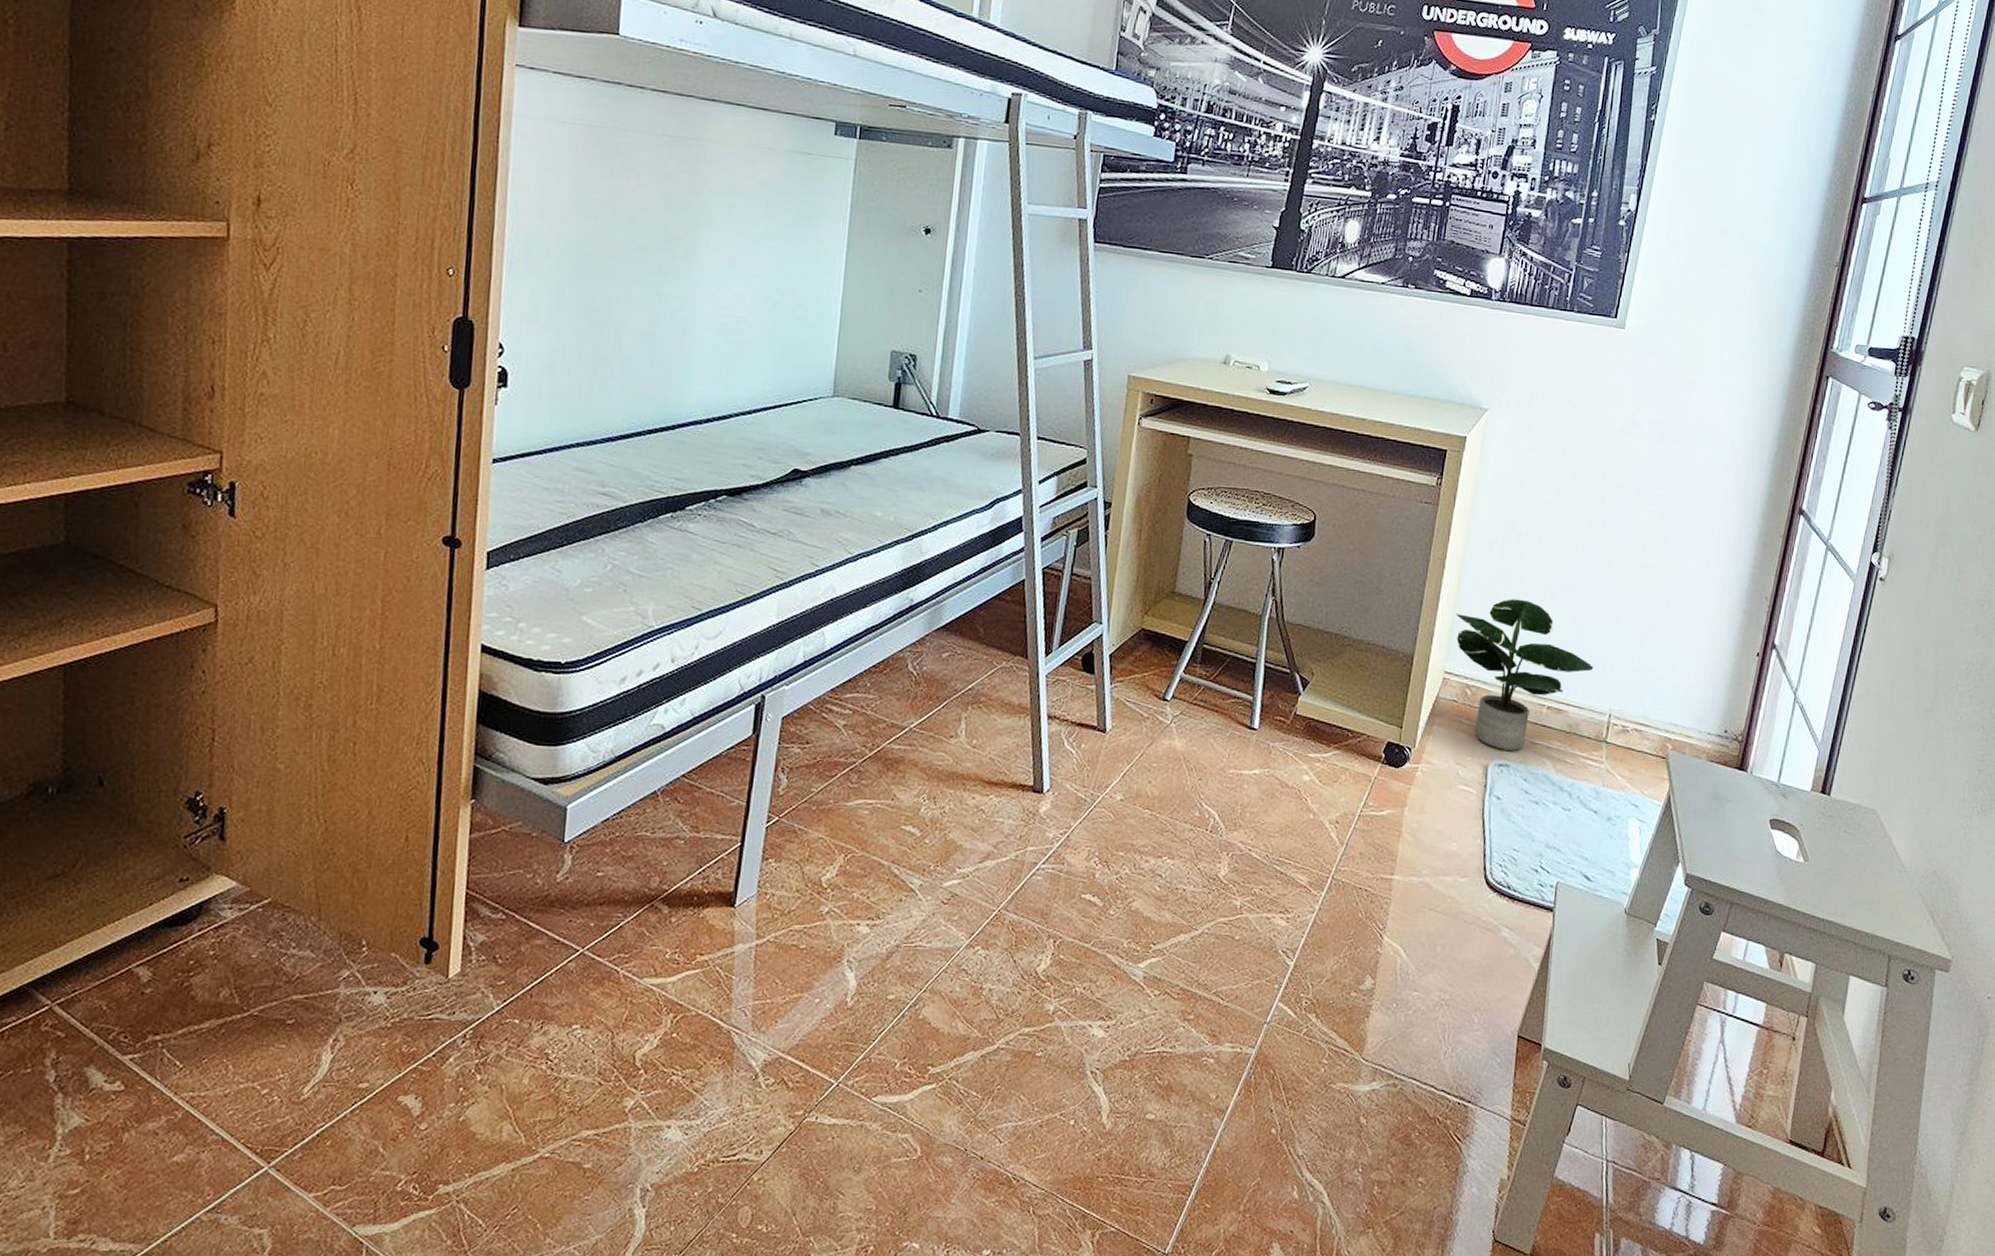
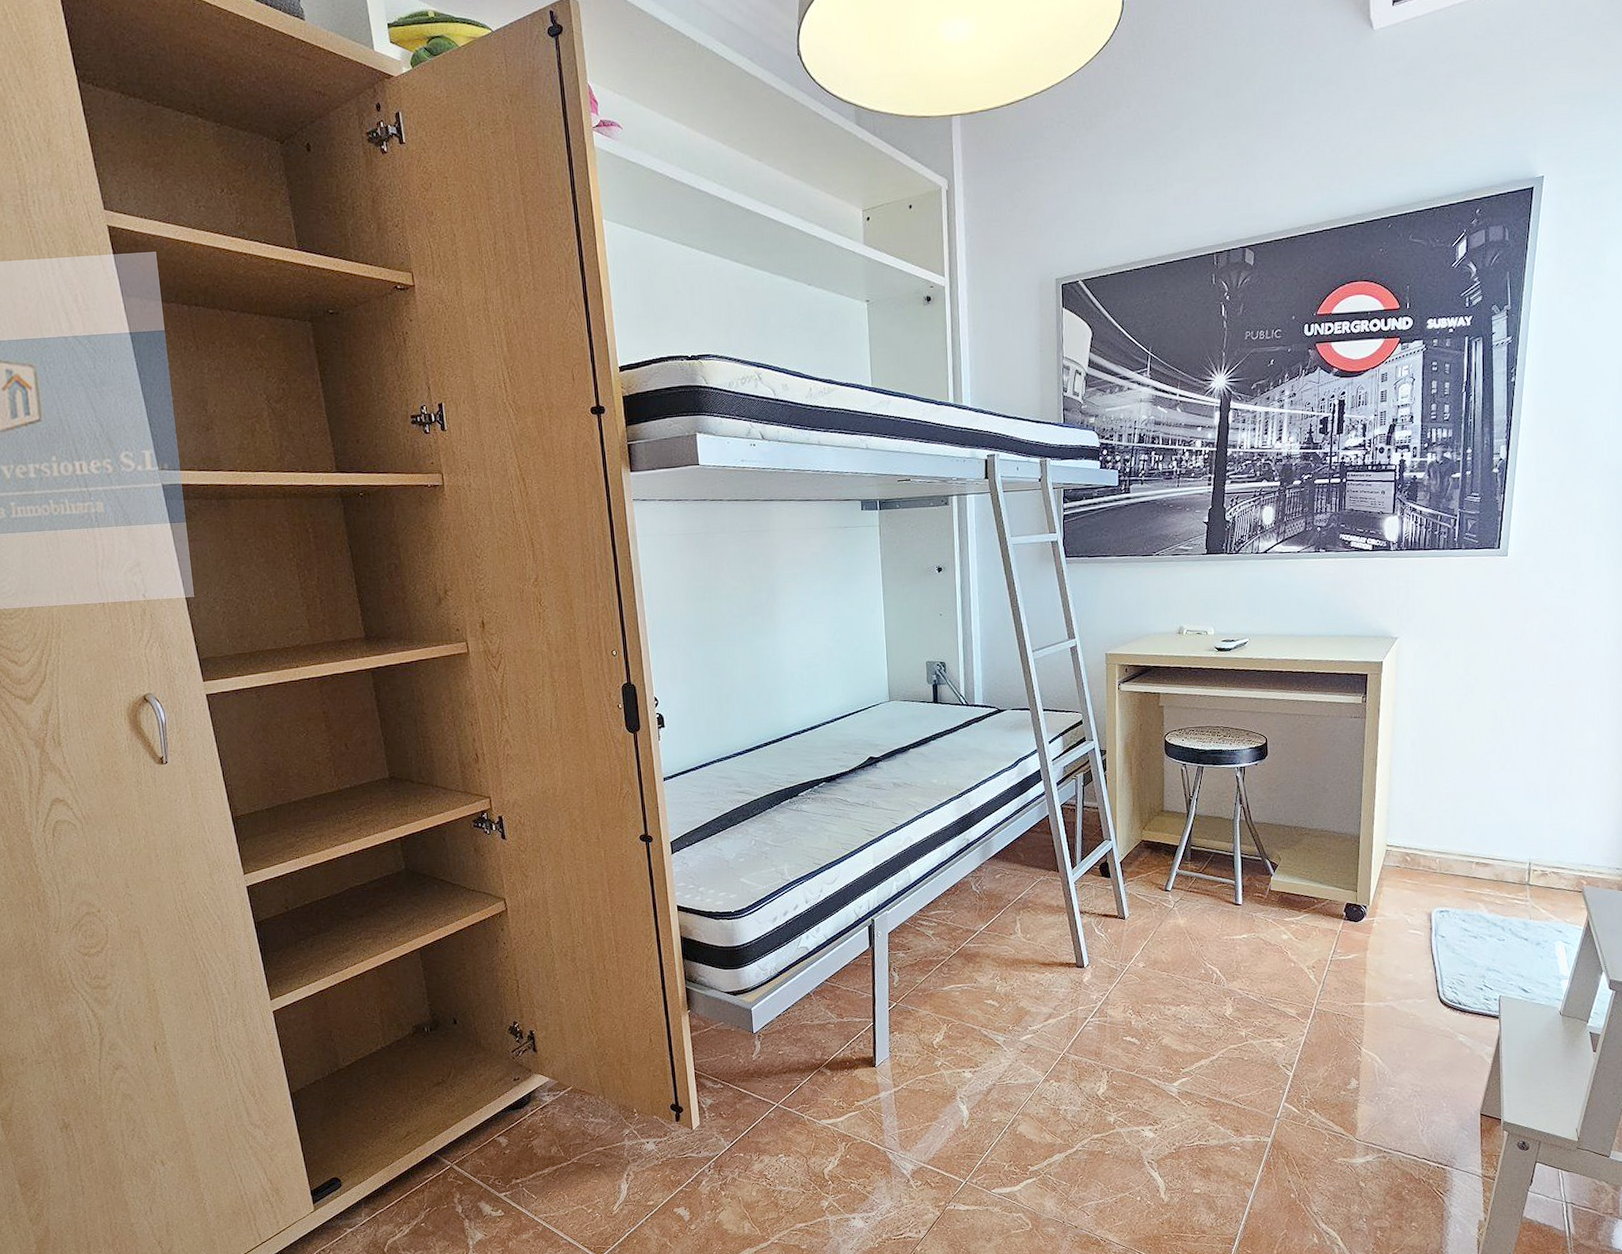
potted plant: present [1456,599,1594,751] -> none [1391,782,1512,900]

